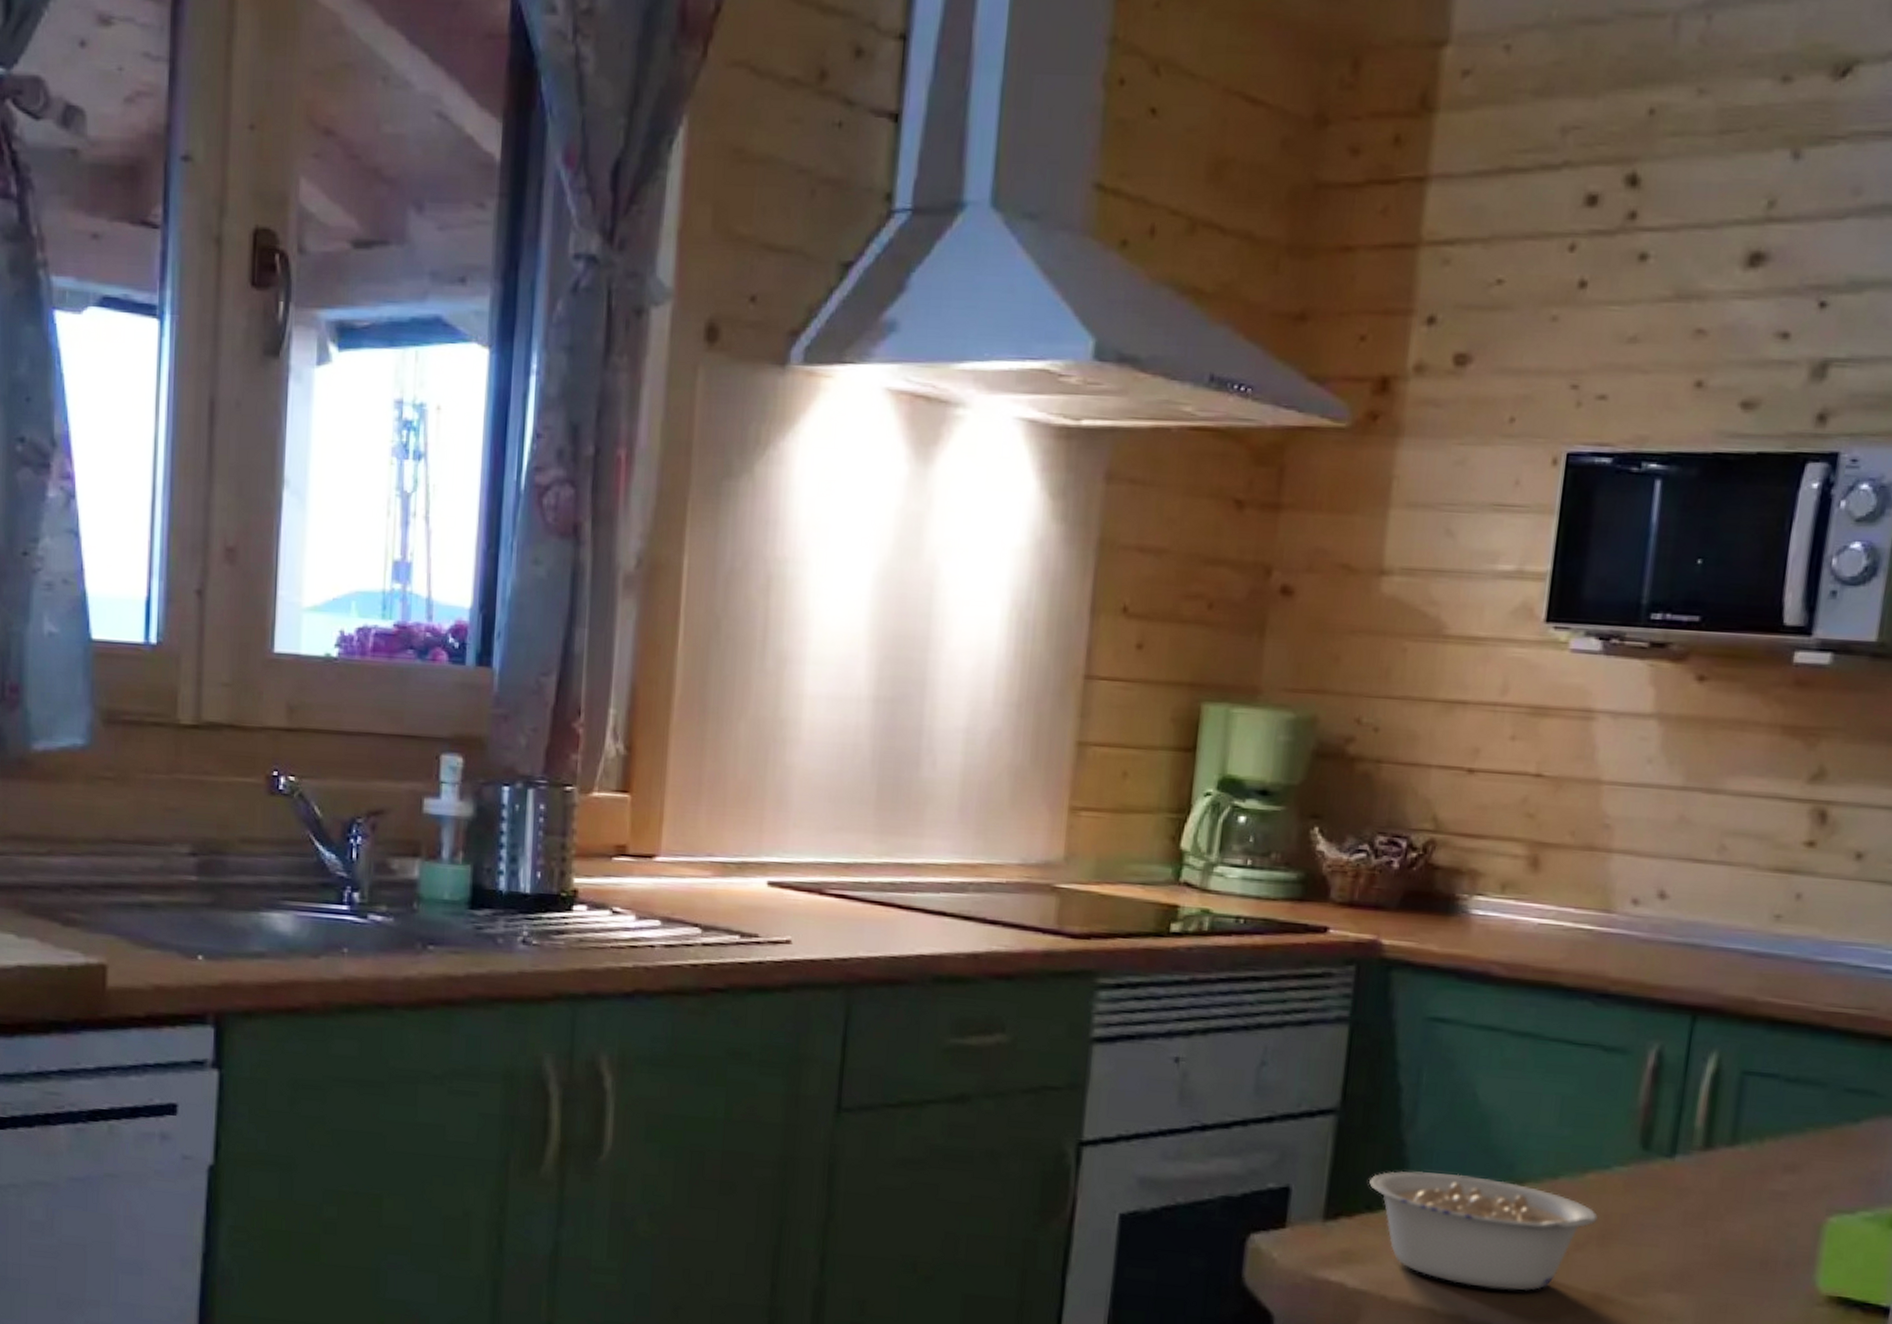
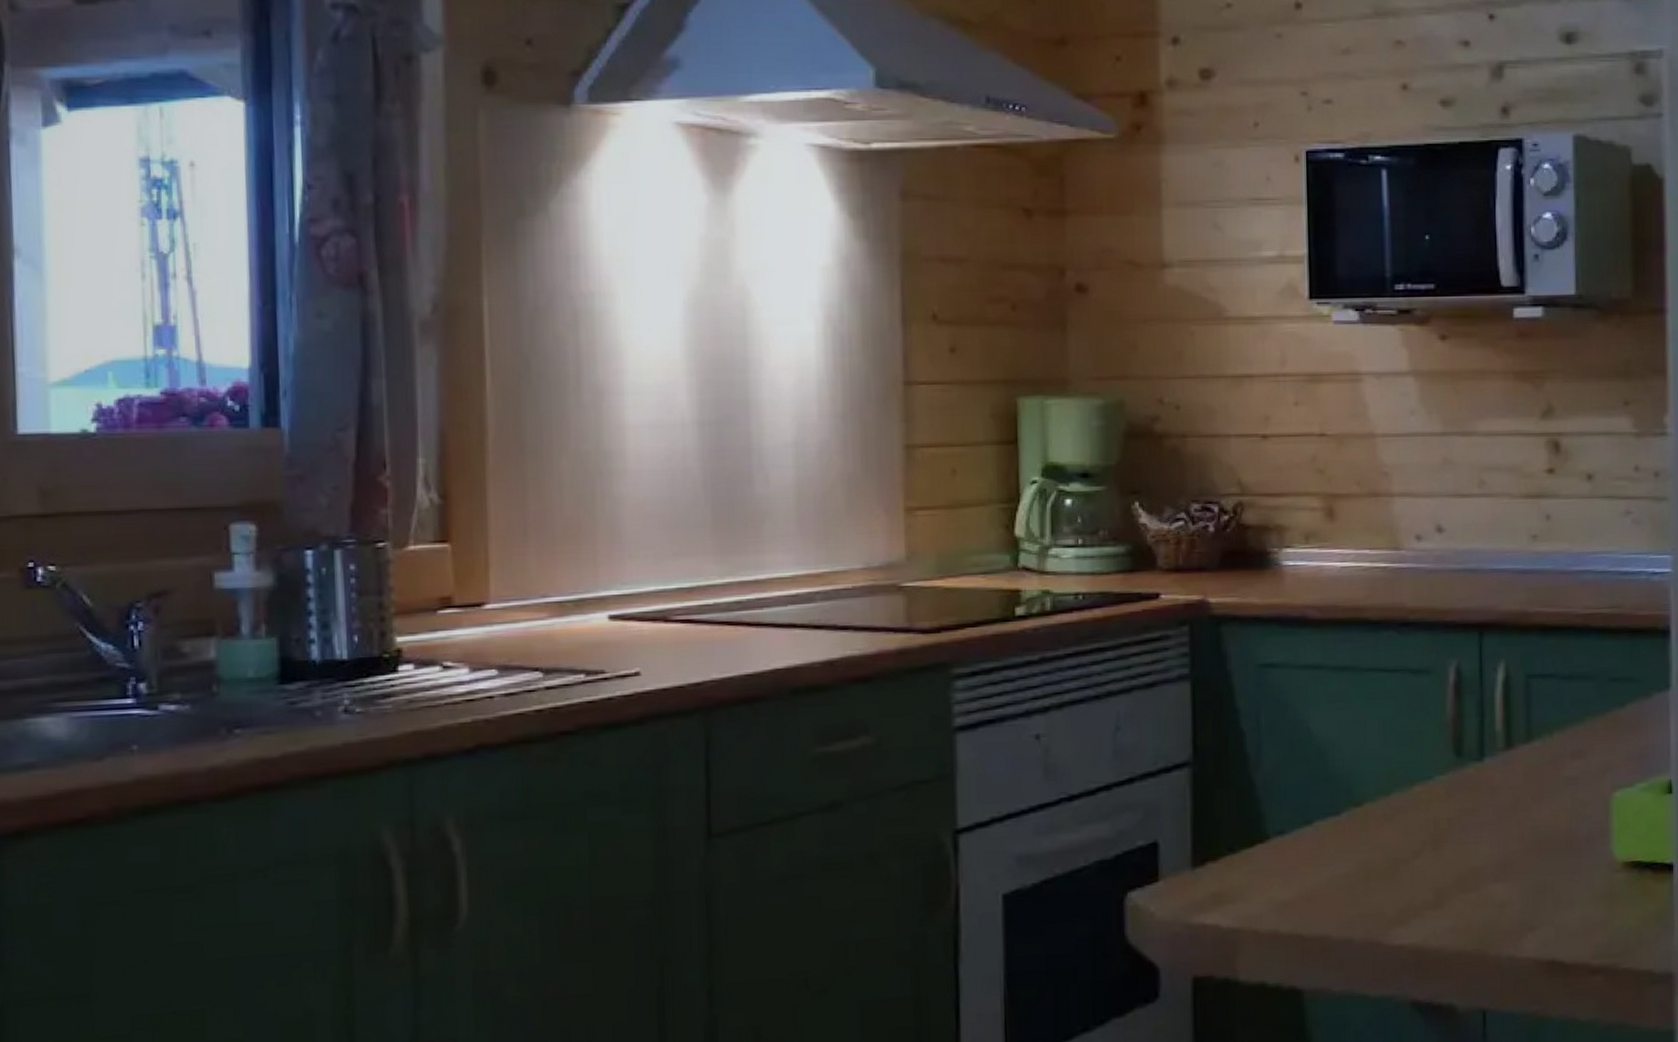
legume: present [1368,1171,1598,1291] -> none [1227,805,1428,907]

